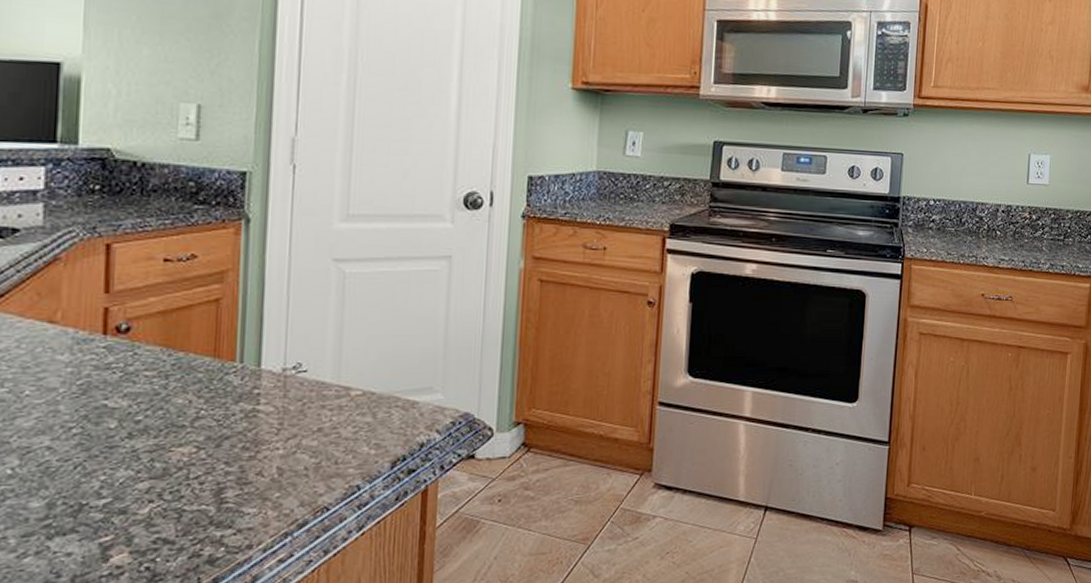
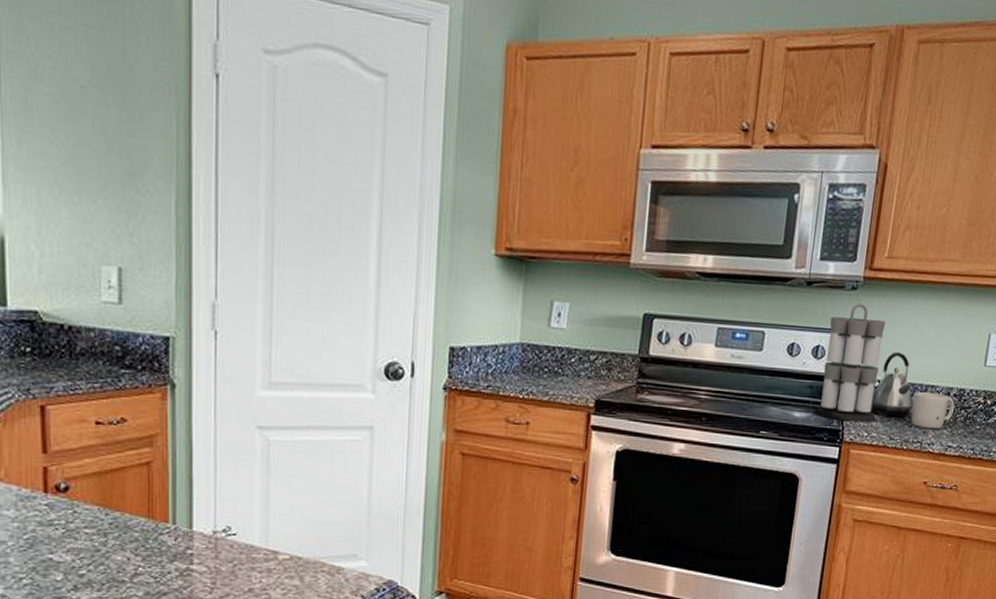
spice rack: none [876,129,936,239] -> present [814,304,886,423]
kettle: none [928,172,967,234] -> present [871,351,914,418]
mug: none [964,209,1004,244] -> present [910,392,955,430]

